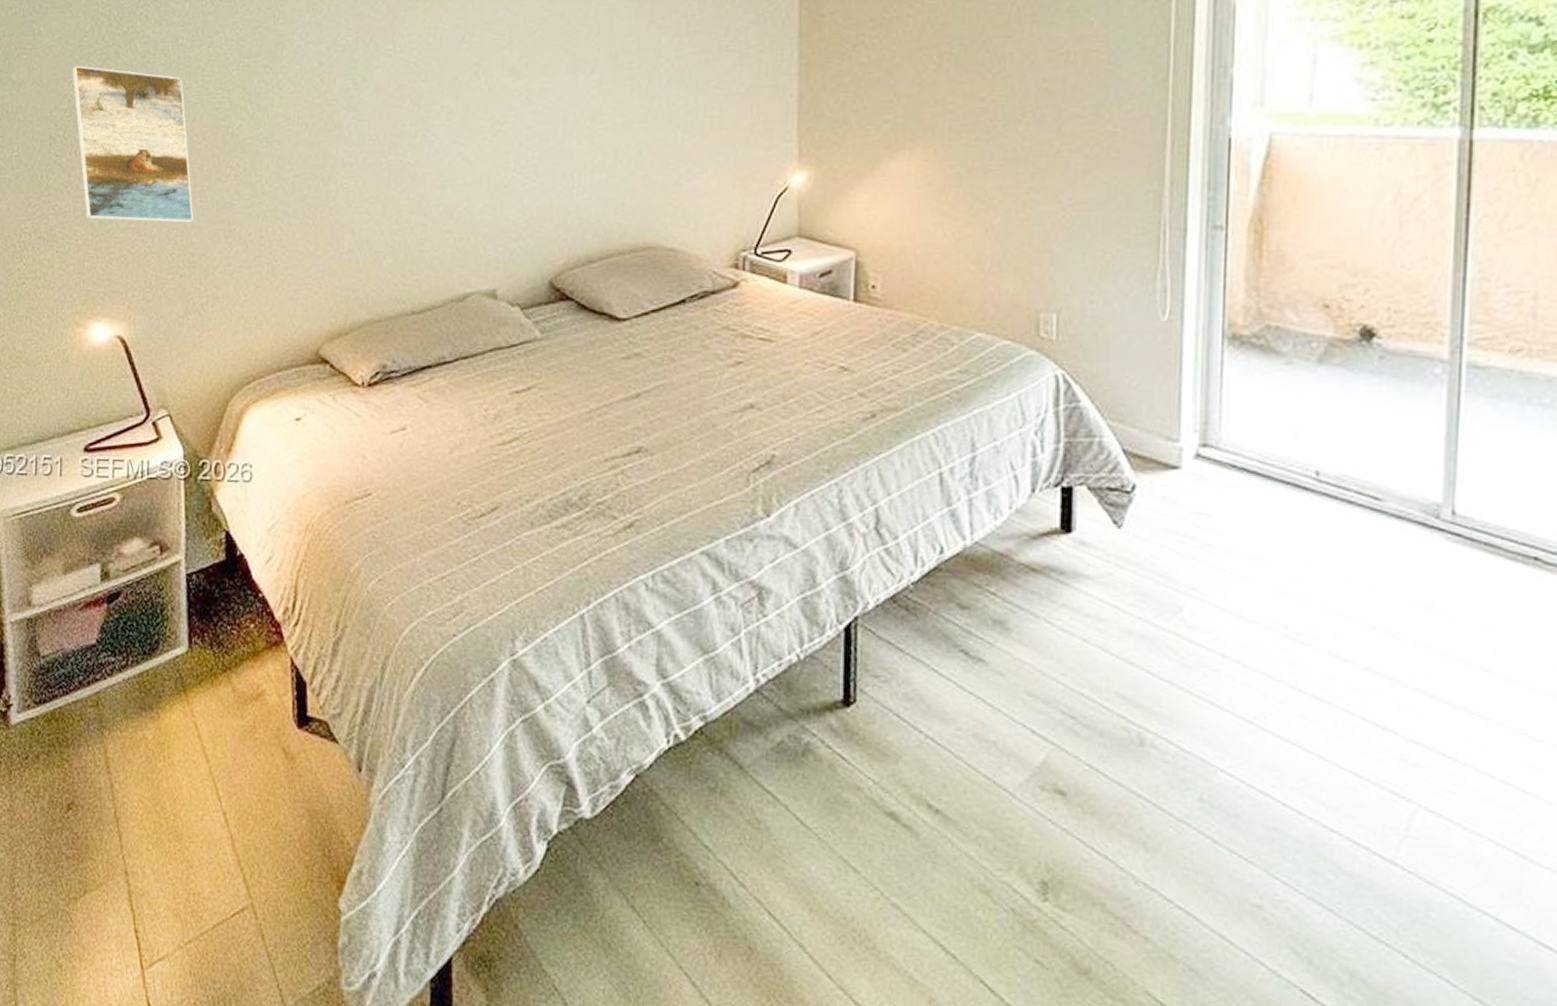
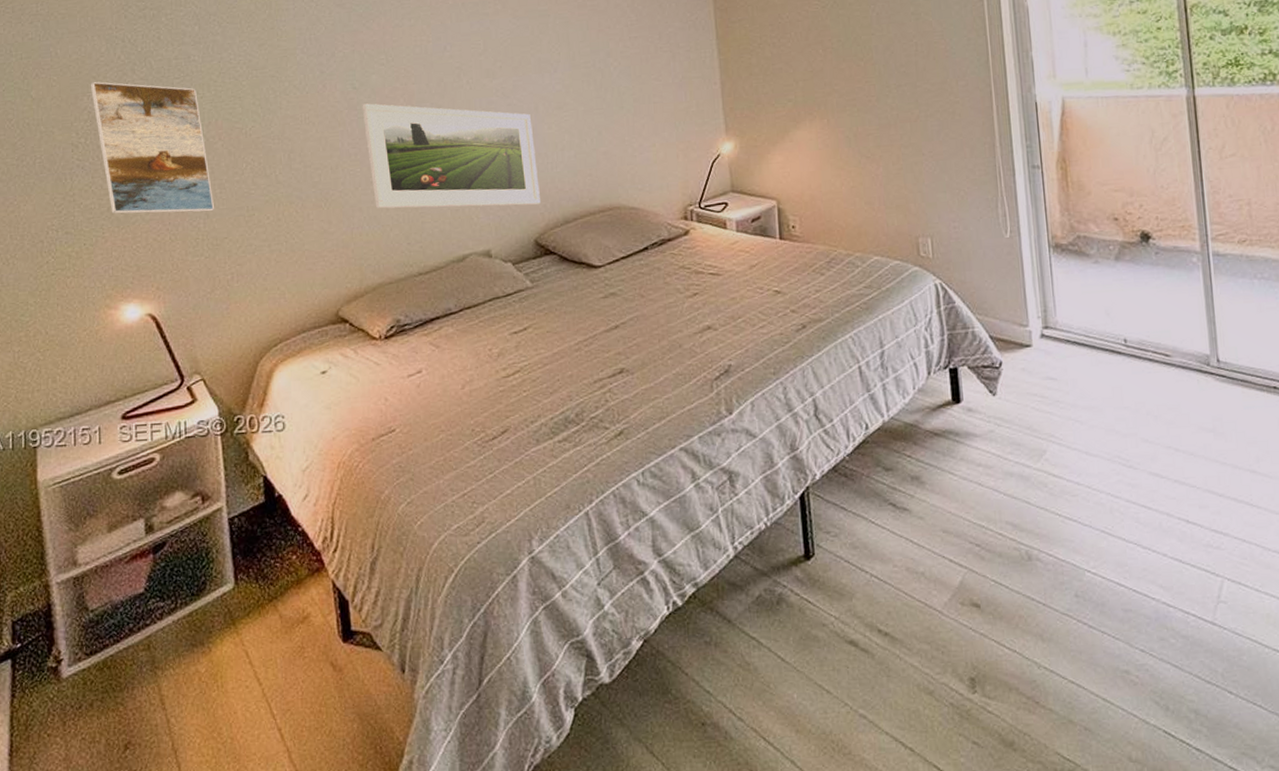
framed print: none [362,103,561,238] -> present [362,103,540,209]

